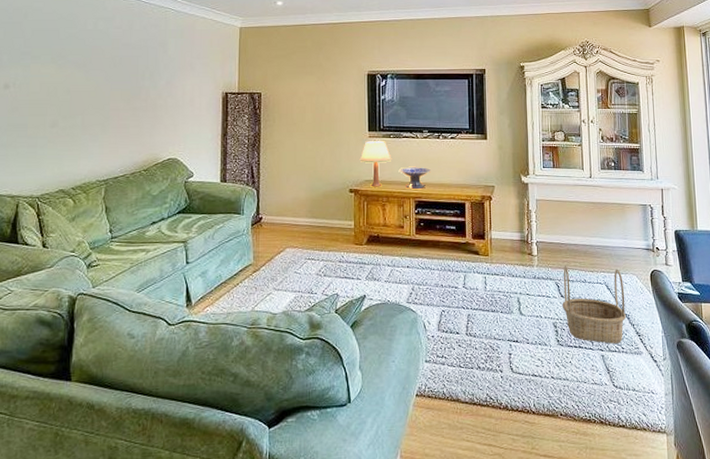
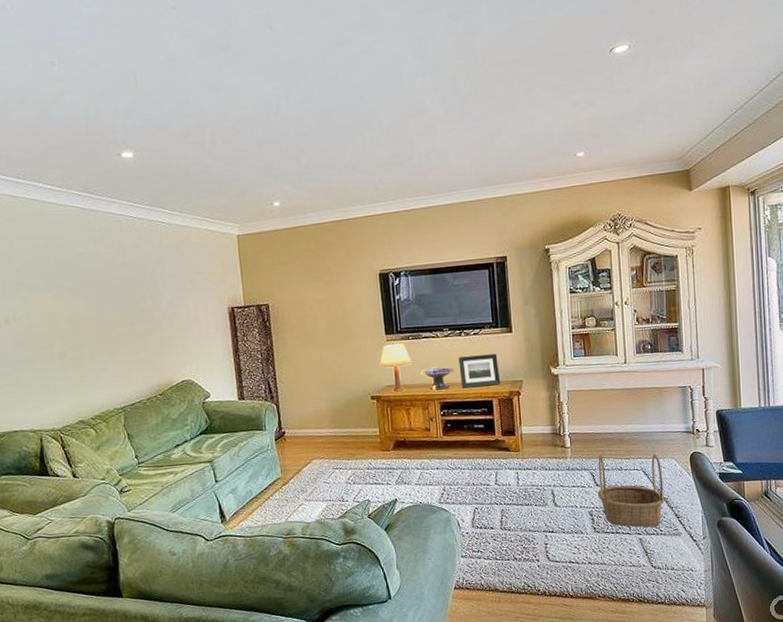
picture frame: none [435,158,474,189] -> present [458,353,501,388]

